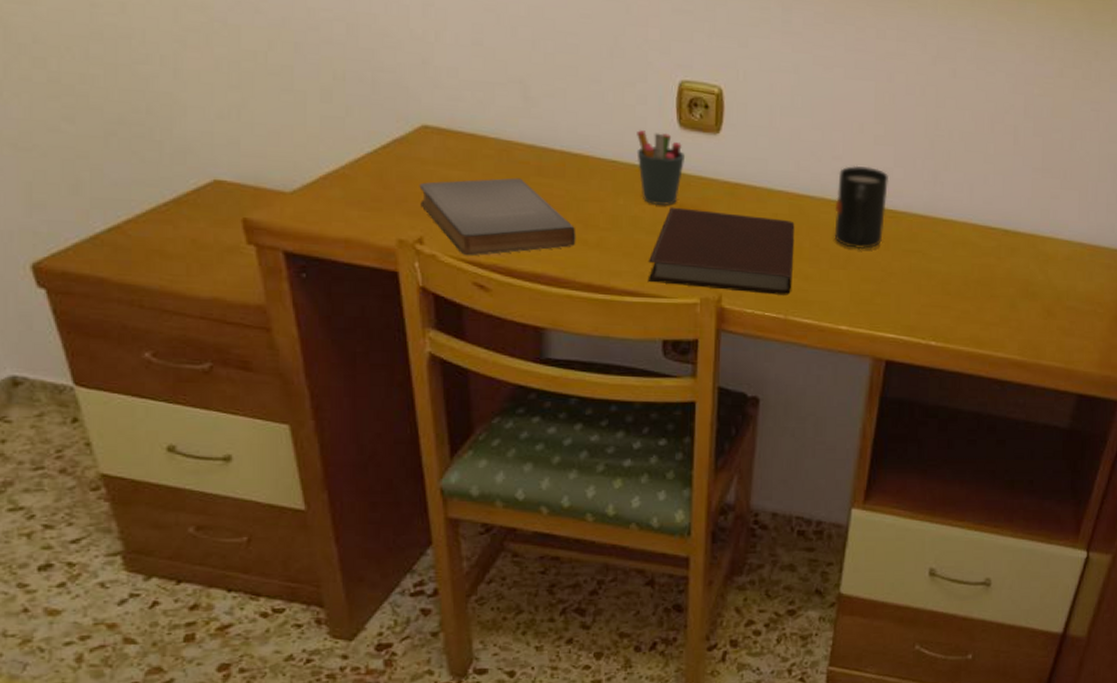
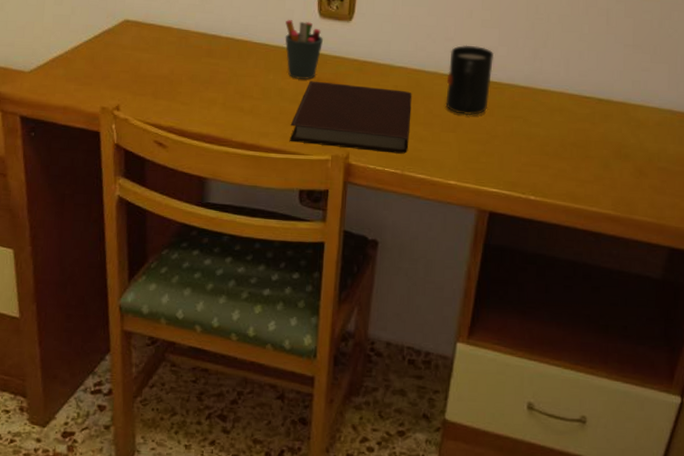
book: present [419,178,576,256] -> none [119,59,235,120]

